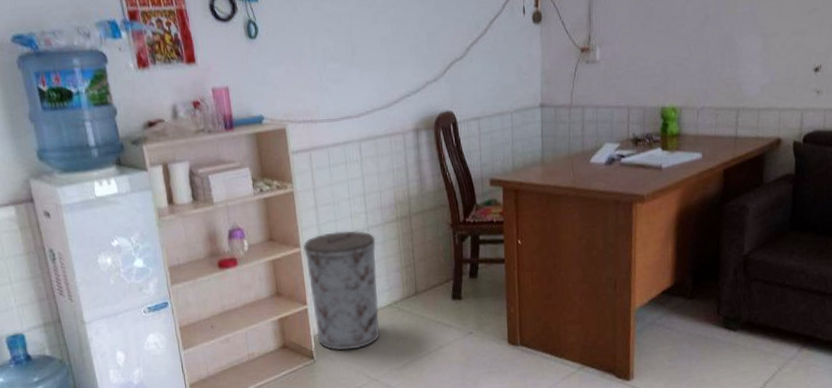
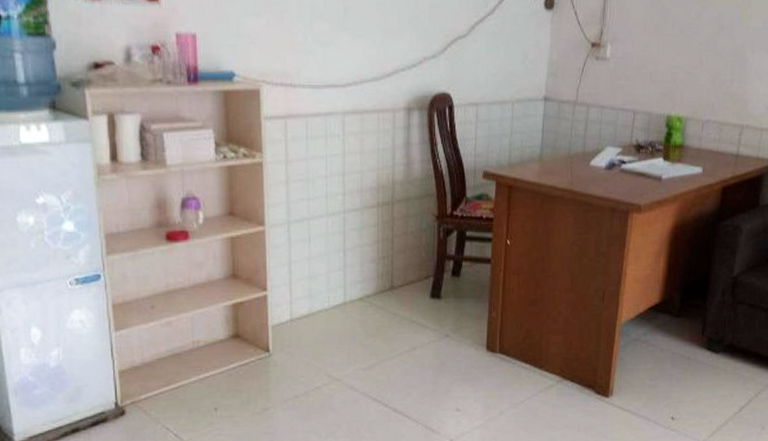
trash can: present [302,230,380,350] -> none [268,212,352,345]

